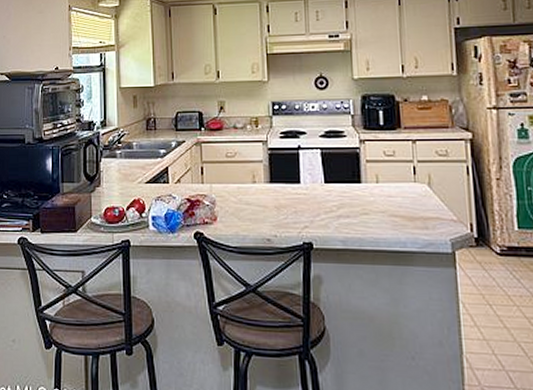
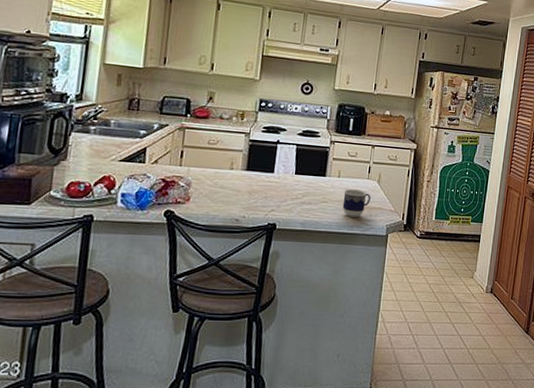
cup: none [387,196,423,231] -> present [342,189,371,218]

